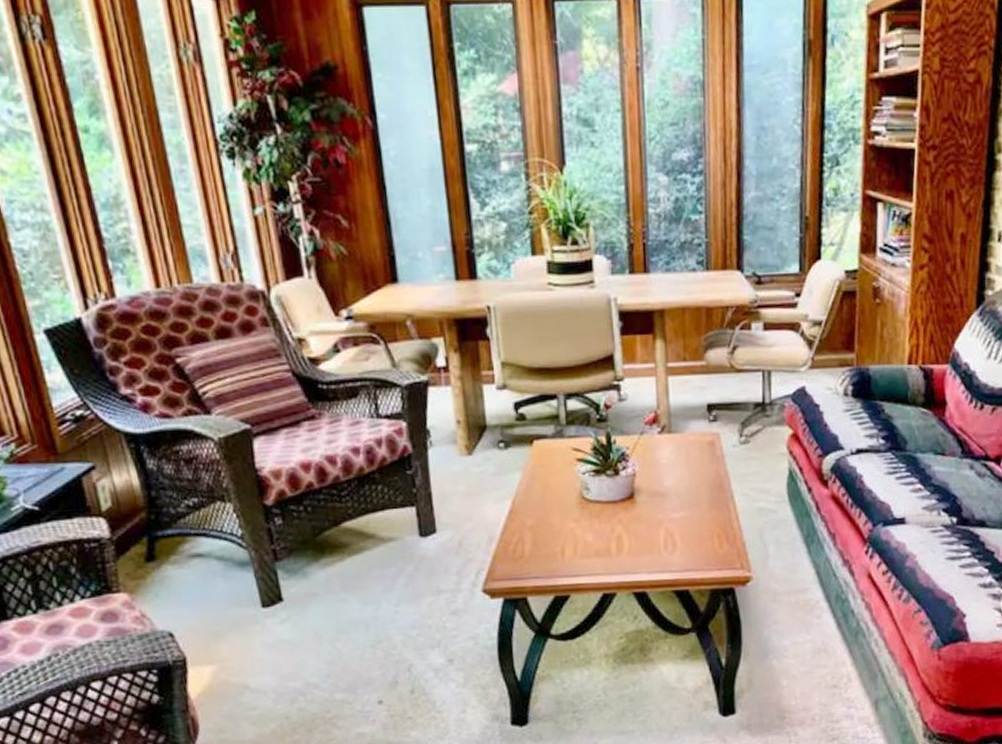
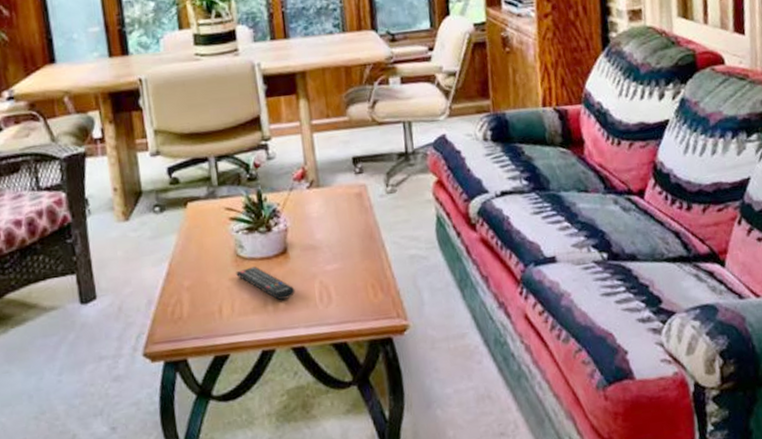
remote control: none [580,510,640,545] -> present [236,266,296,300]

